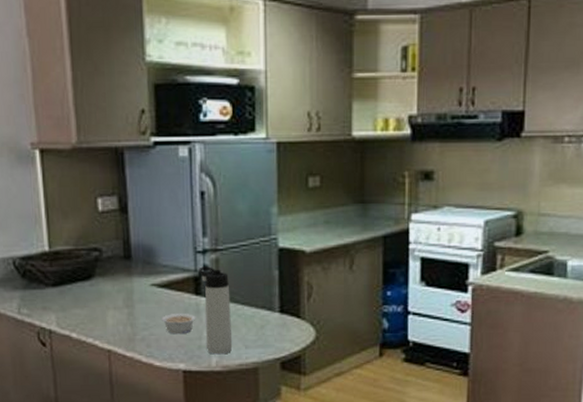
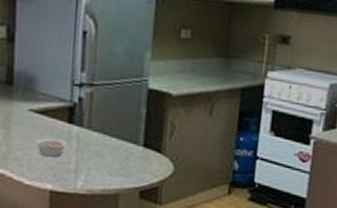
thermos bottle: present [198,266,233,355] -> none [74,98,101,180]

